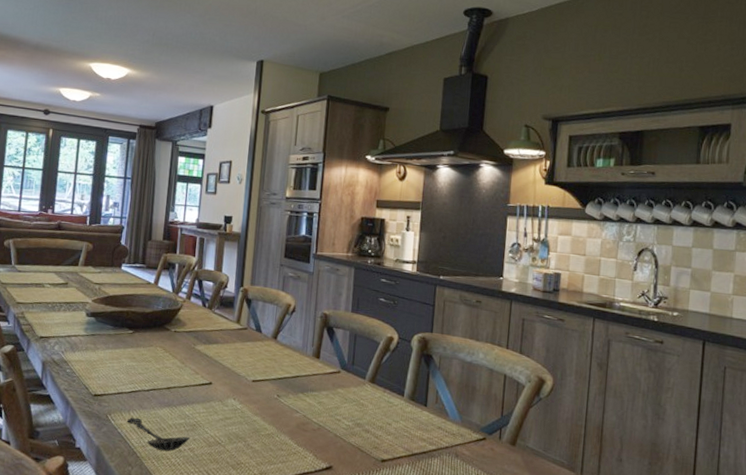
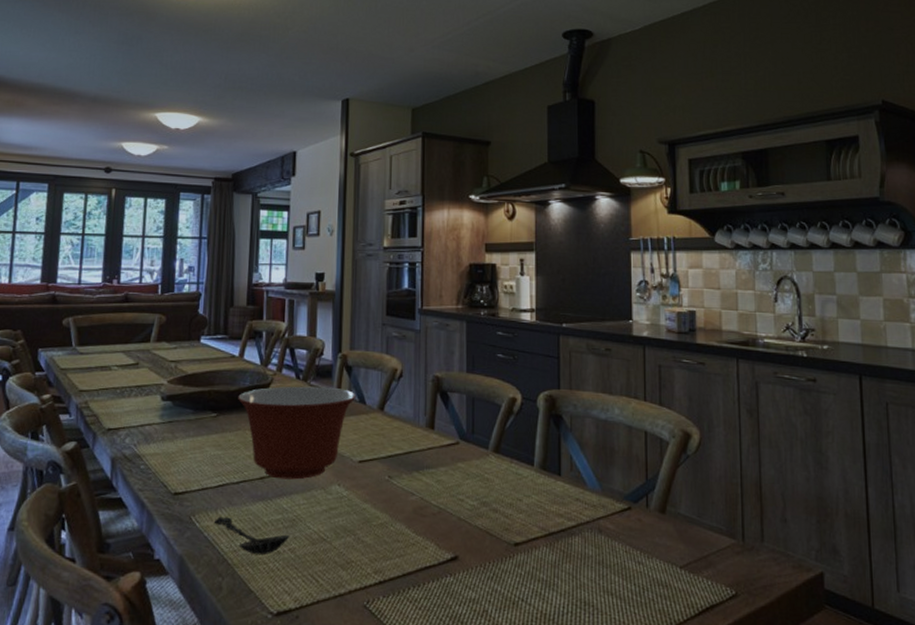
mixing bowl: none [151,312,254,392] -> present [238,386,357,480]

